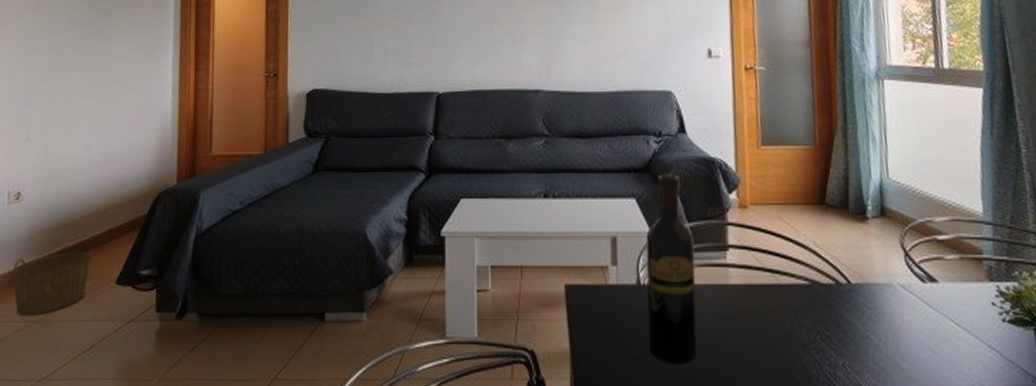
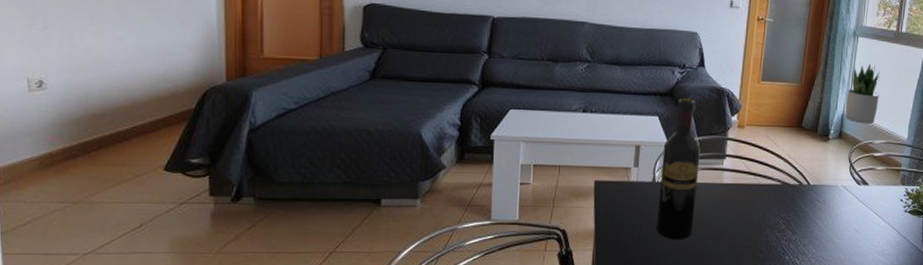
basket: present [11,252,91,316] -> none [41,140,134,198]
planter: none [881,113,930,196] -> present [845,63,881,125]

